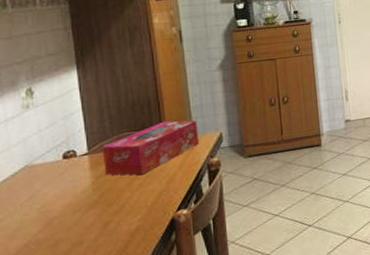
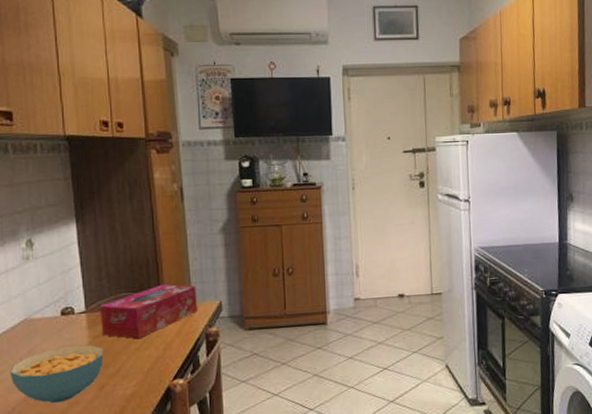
cereal bowl: none [11,185,107,246] -> present [10,345,104,404]

